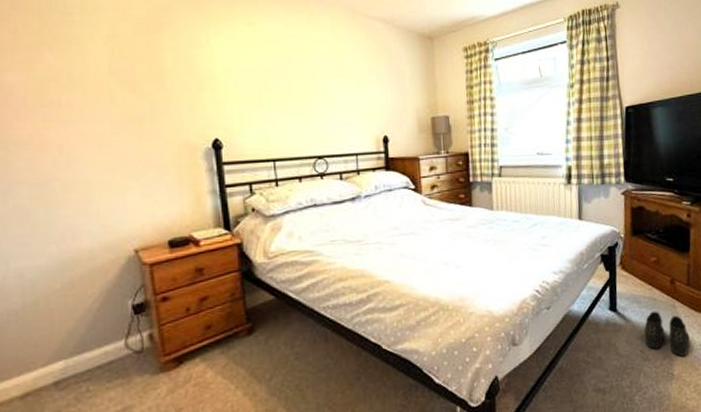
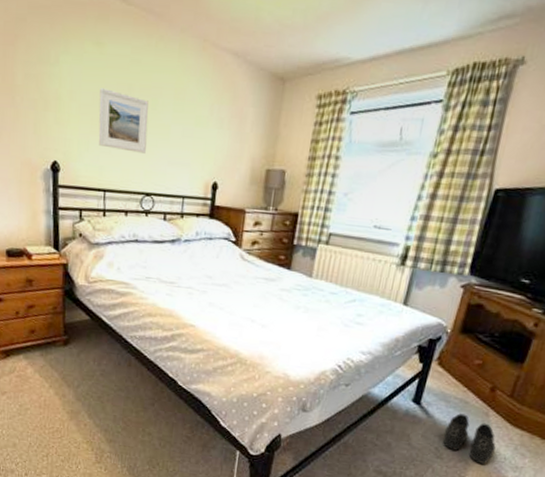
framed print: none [257,63,312,119] -> present [98,88,149,154]

